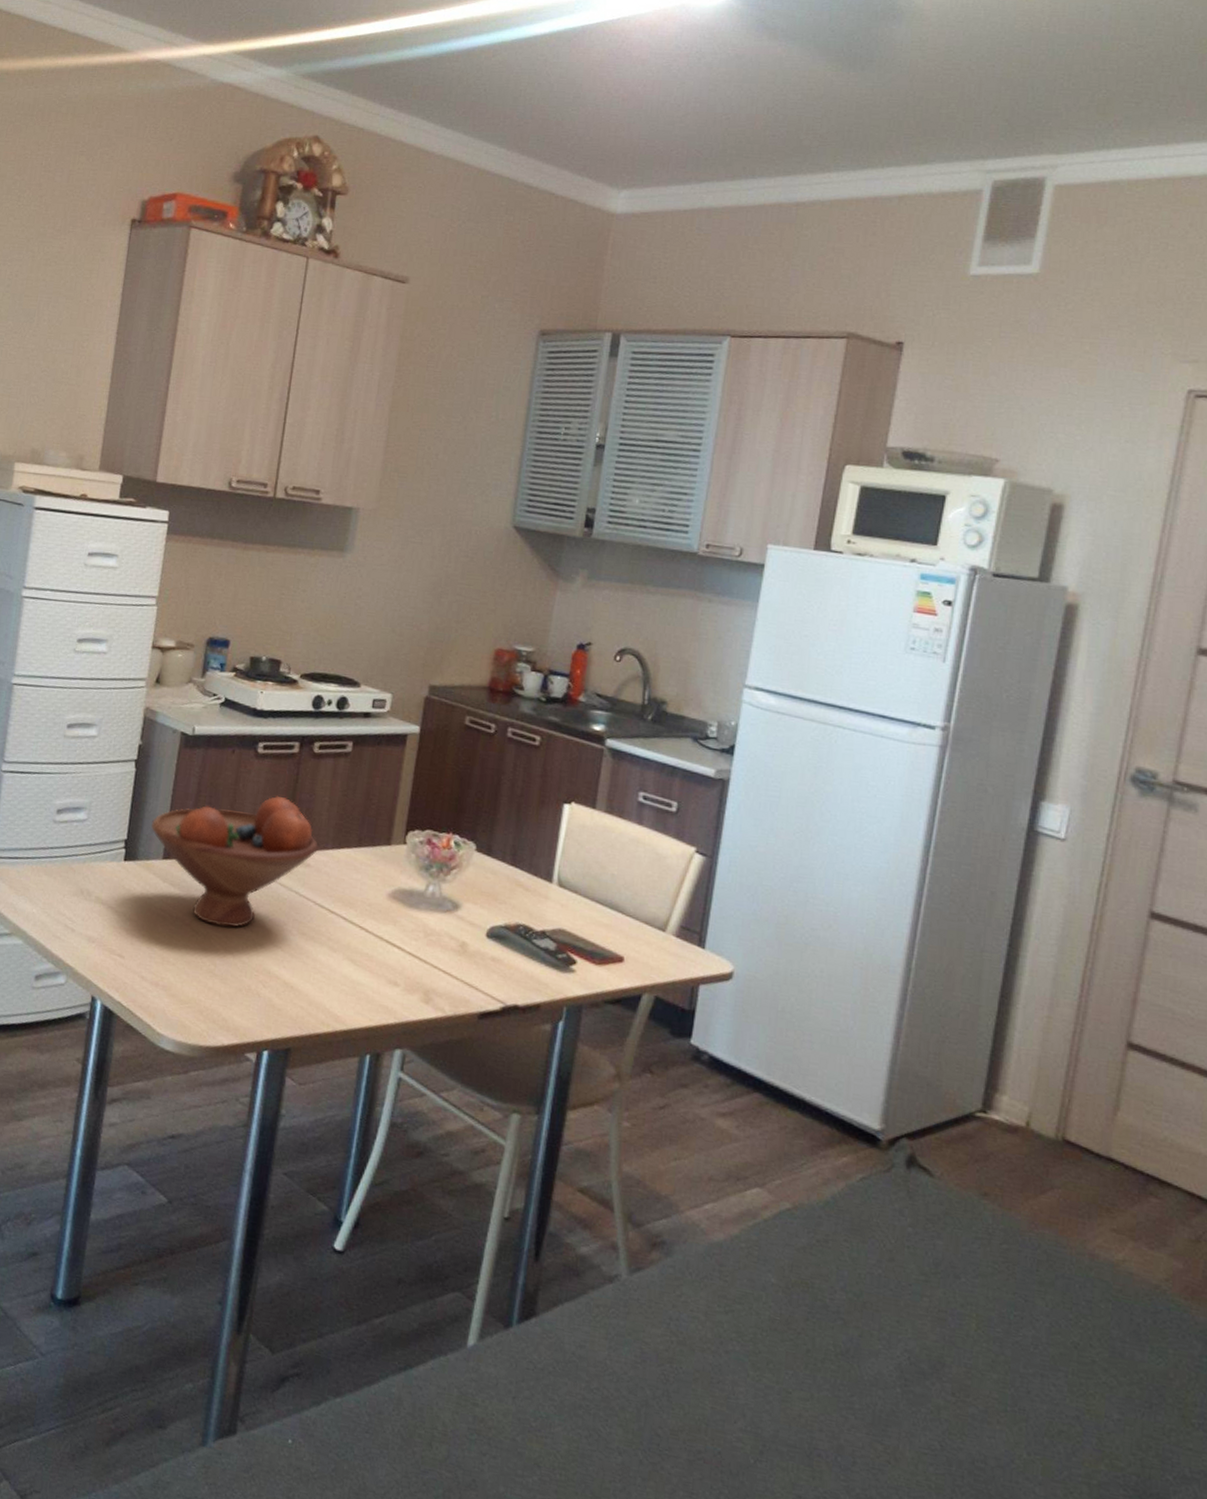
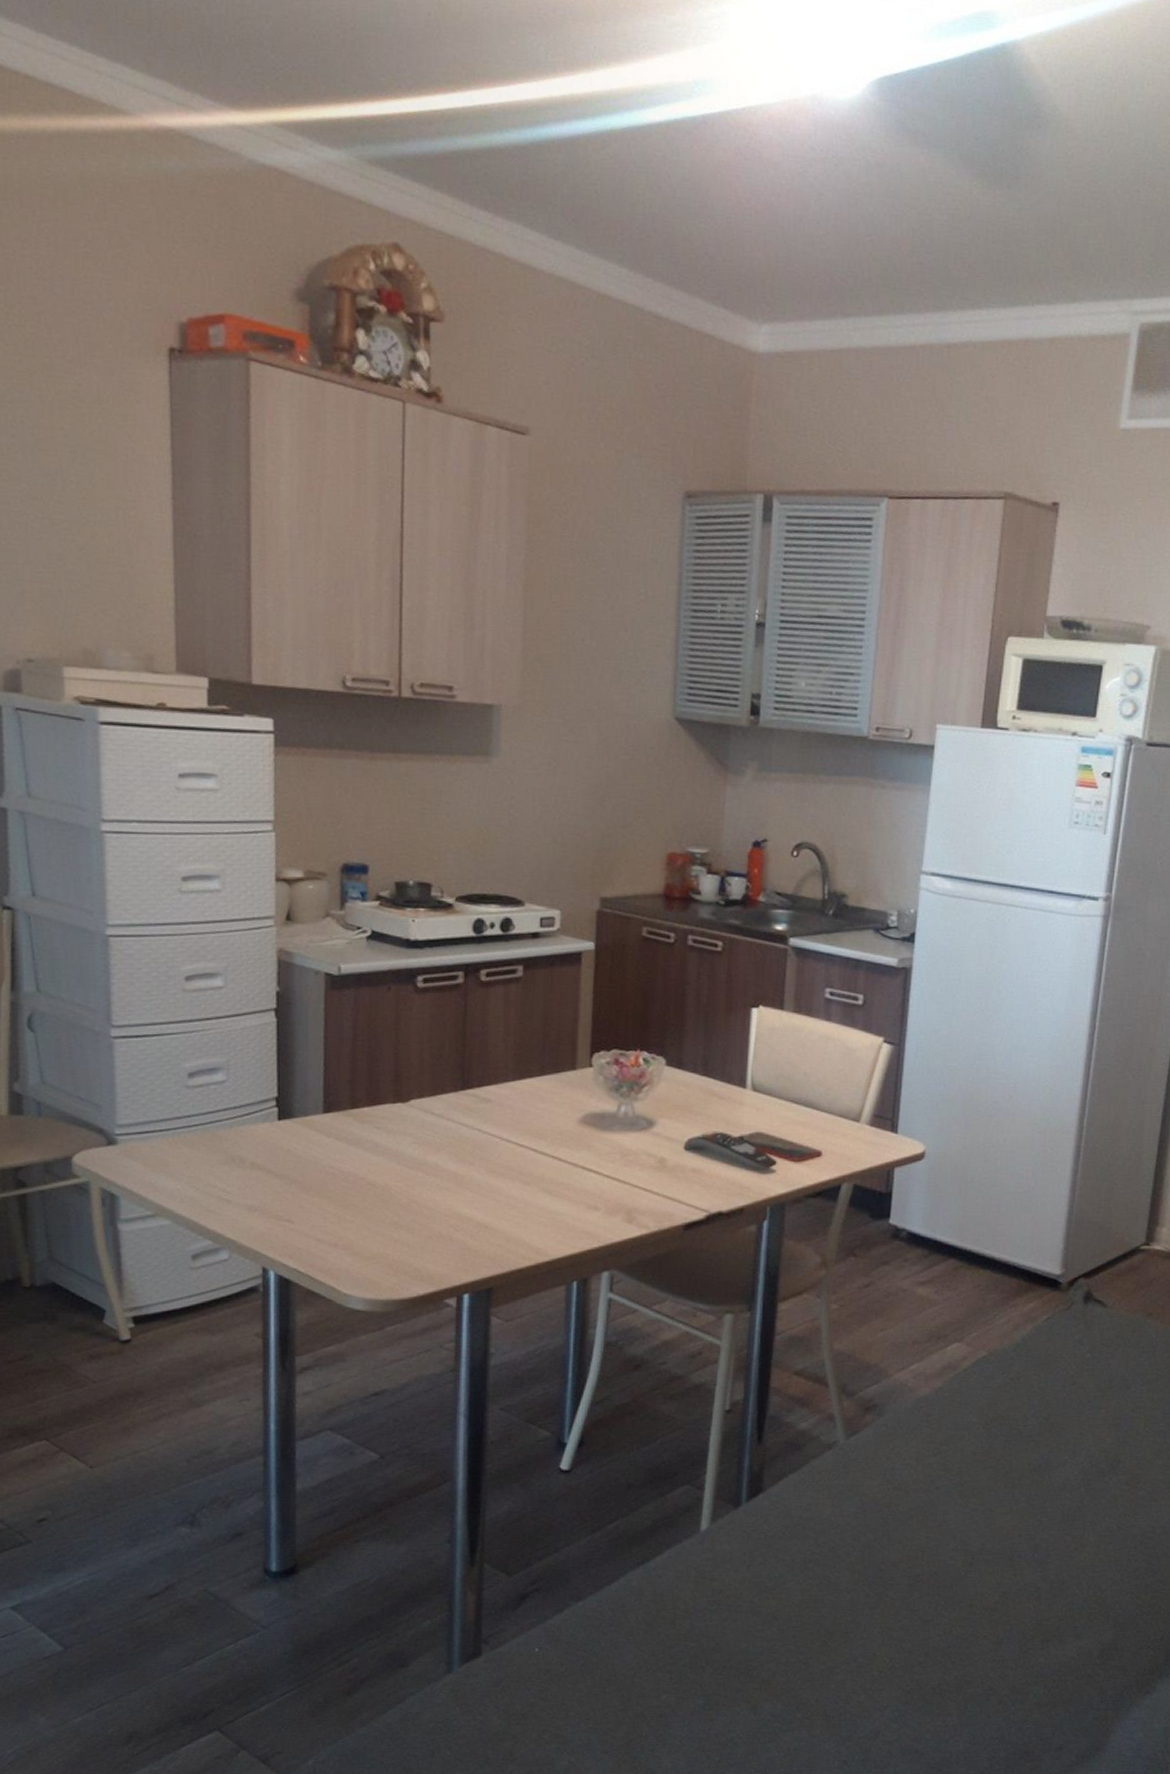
fruit bowl: present [151,795,318,927] -> none [305,1031,498,1176]

